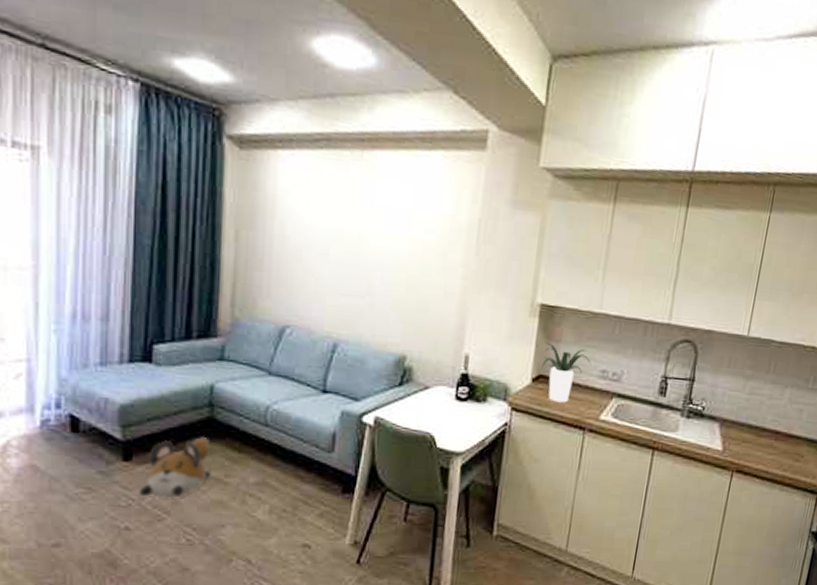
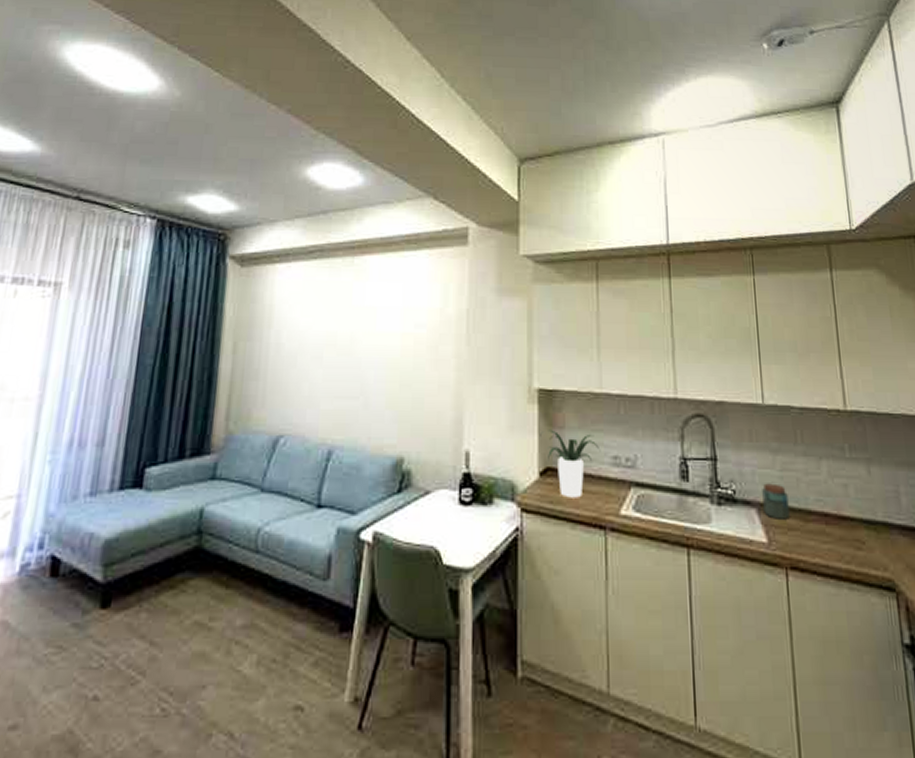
plush toy: present [138,437,211,499] -> none [113,572,197,654]
peanut butter: none [725,403,750,434] -> present [762,483,790,519]

